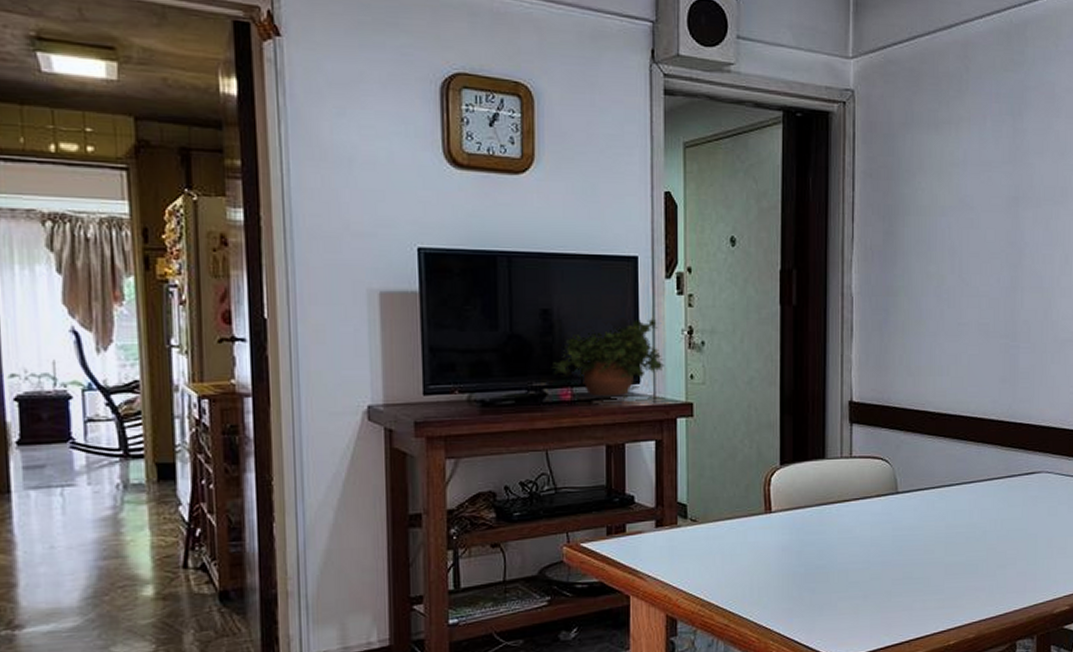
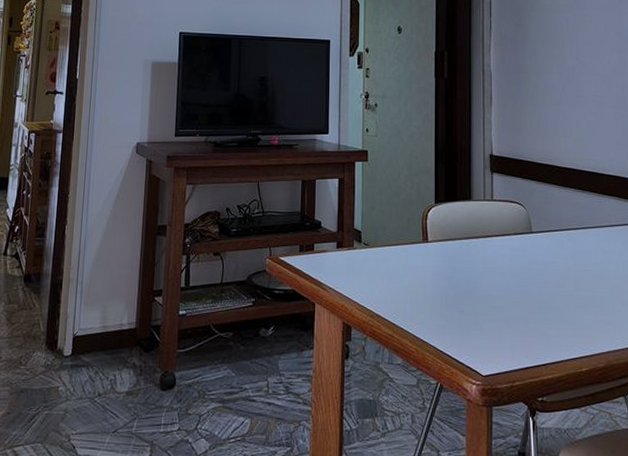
potted plant: present [551,318,665,401] -> none [265,85,348,147]

